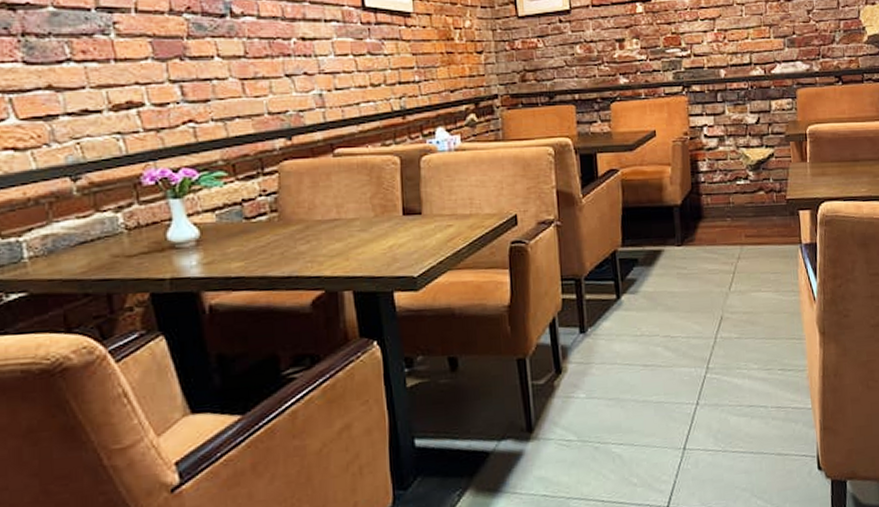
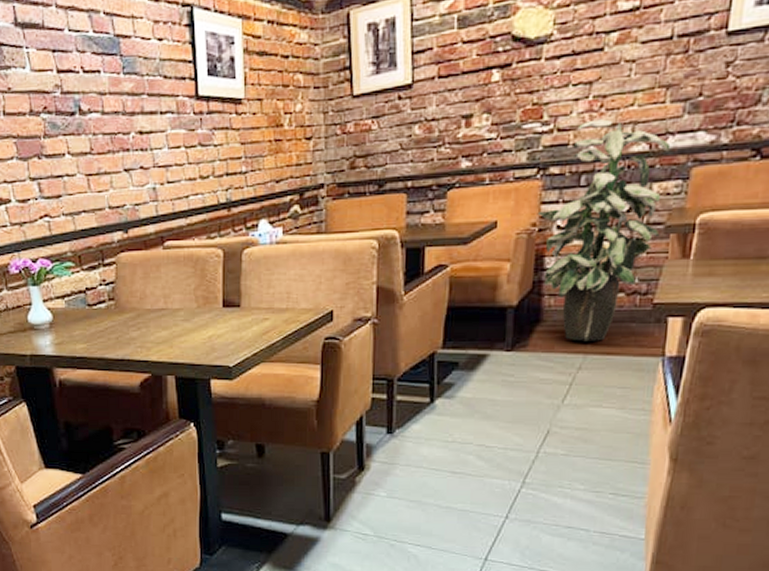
indoor plant: none [687,48,783,234] -> present [537,119,671,342]

